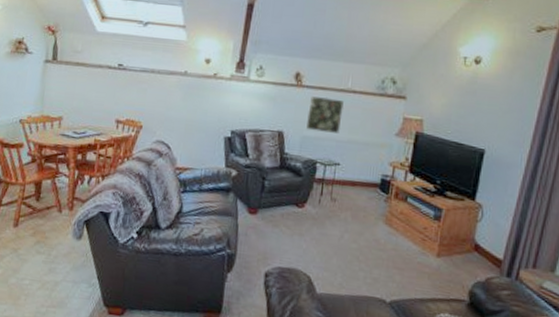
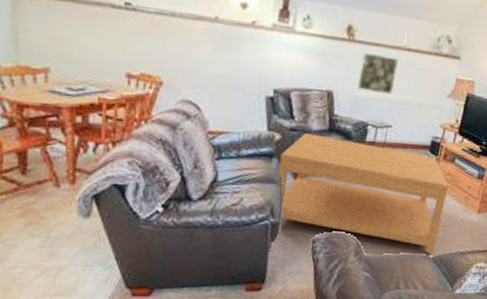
coffee table: none [235,170,403,297] -> present [279,133,449,253]

